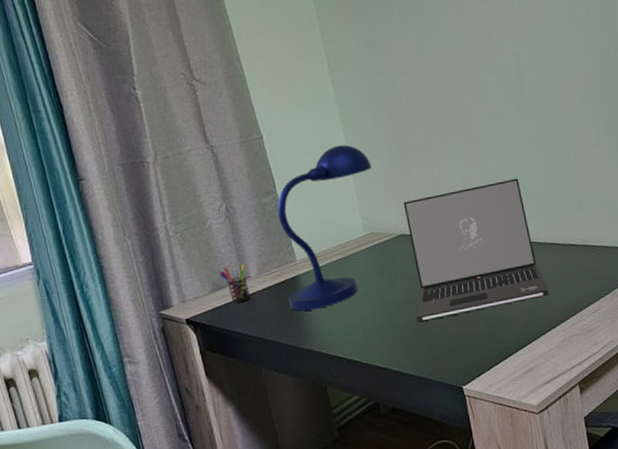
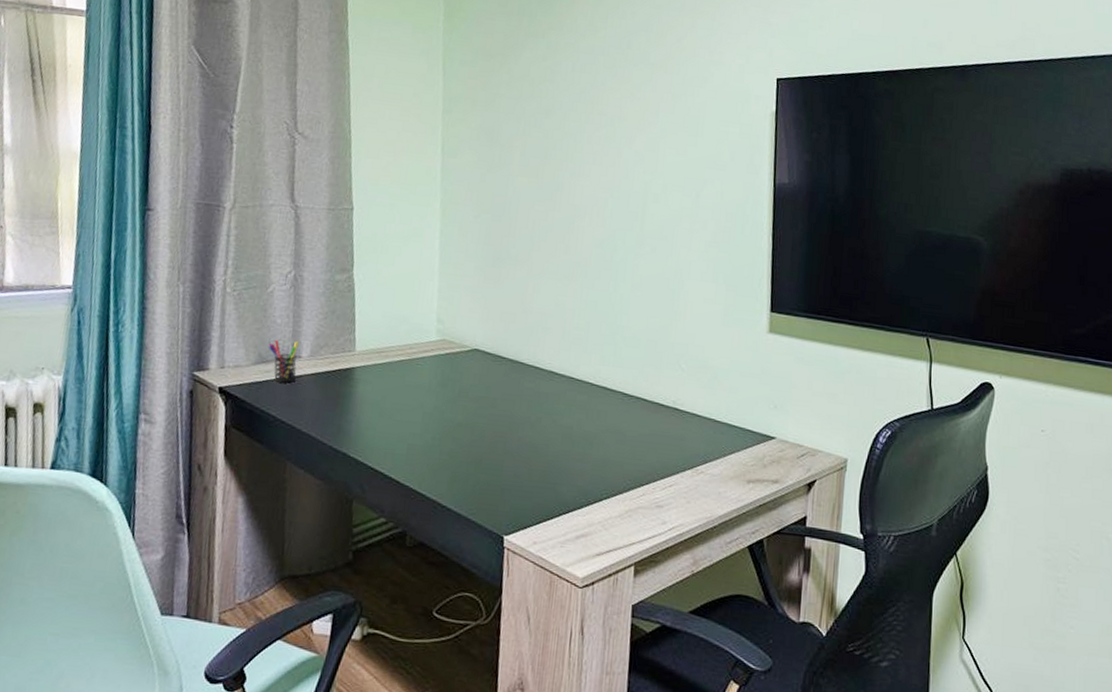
desk lamp: present [277,144,372,311] -> none [335,236,463,411]
laptop: present [403,178,549,323] -> none [470,313,624,456]

